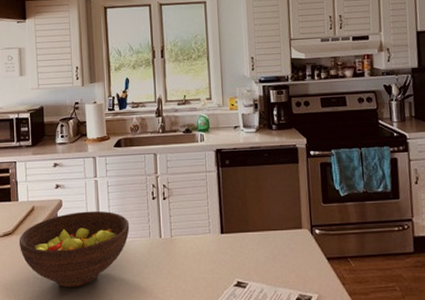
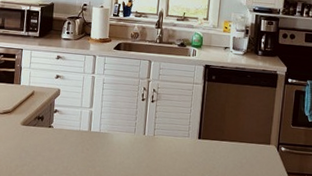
fruit bowl: present [19,211,130,287] -> none [16,102,119,167]

